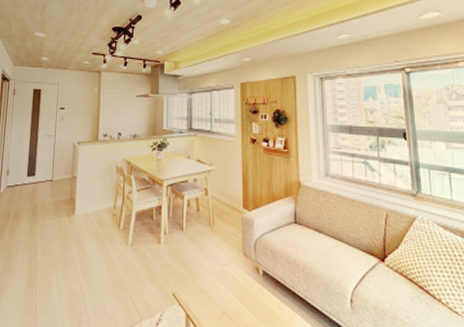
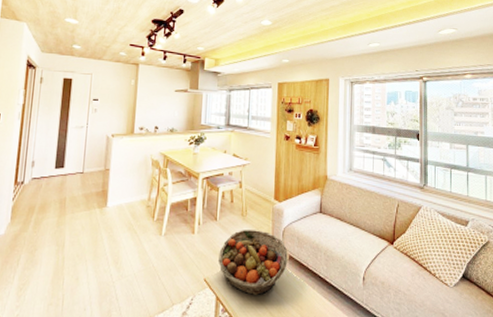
fruit basket: none [187,241,261,314] -> present [218,230,288,295]

